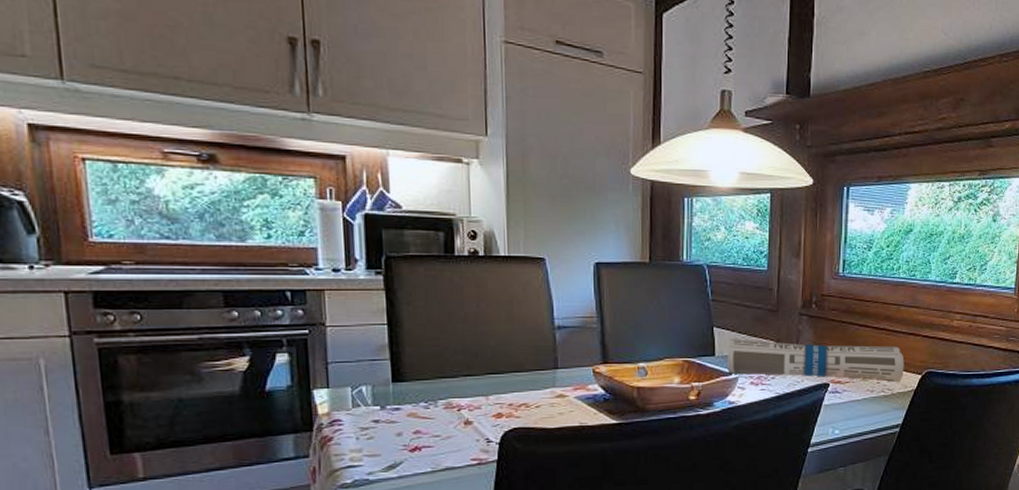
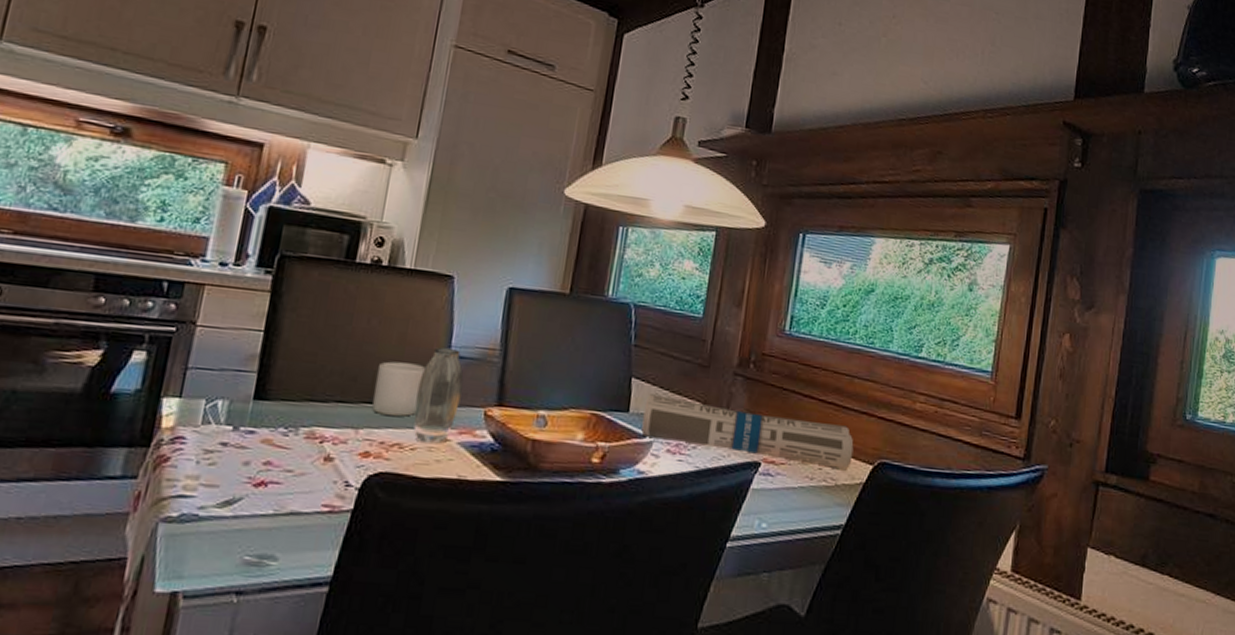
mug: none [493,337,535,382] -> present [372,361,425,417]
vase: none [532,321,570,402] -> present [413,347,464,445]

